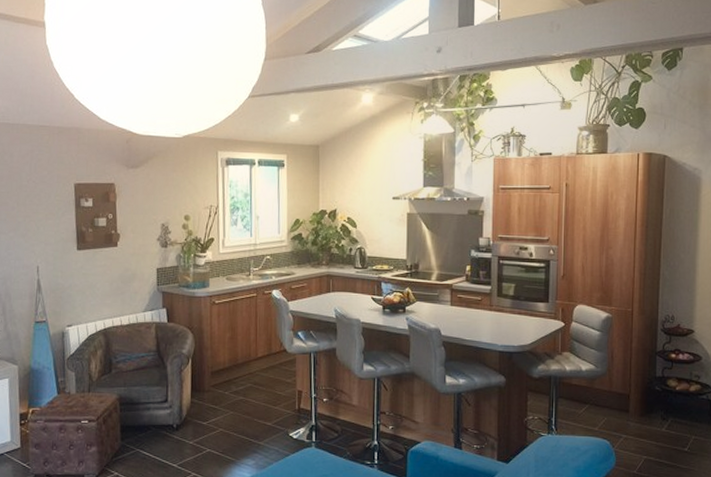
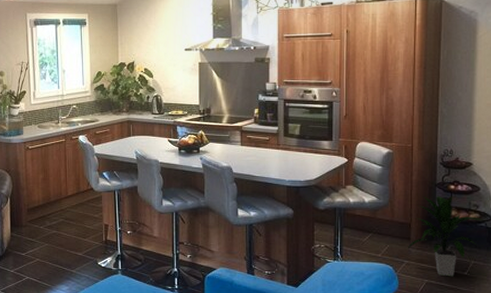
indoor plant: none [624,365,703,453] -> present [406,196,482,277]

